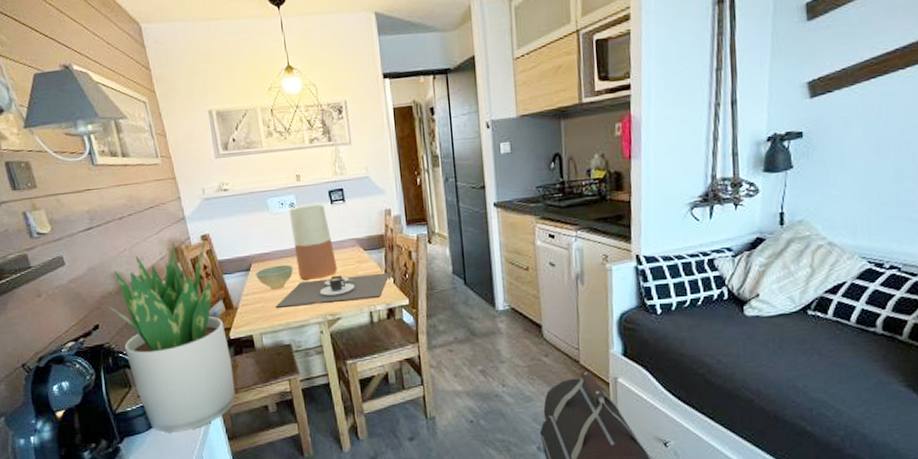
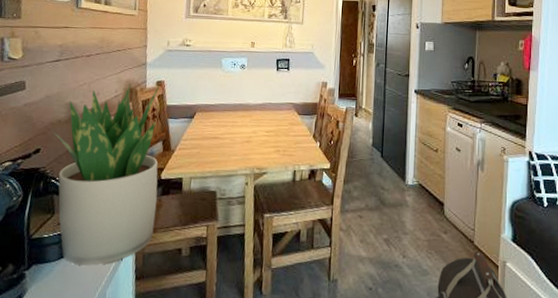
bowl: present [255,264,294,291] -> none [197,117,233,140]
place setting: present [275,272,390,308] -> none [209,133,317,159]
vase: present [289,204,337,280] -> none [236,68,272,135]

